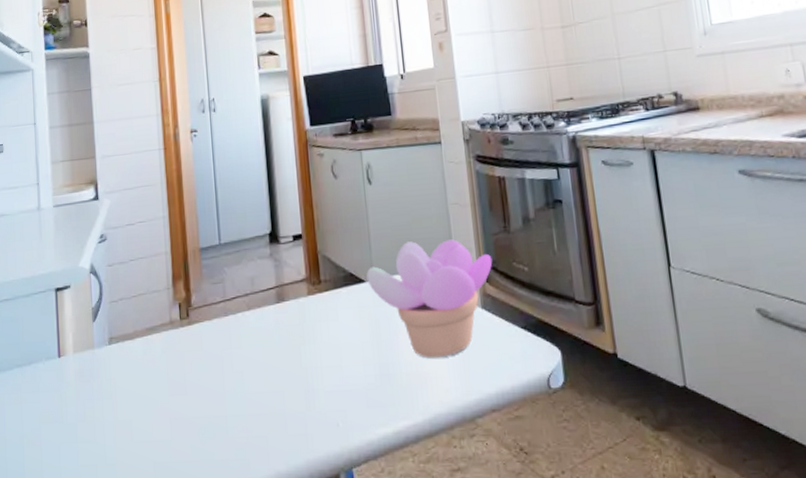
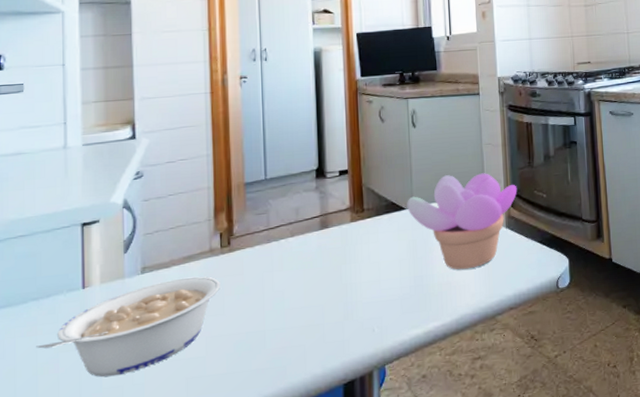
legume: none [22,350,182,454] -> present [36,276,220,378]

